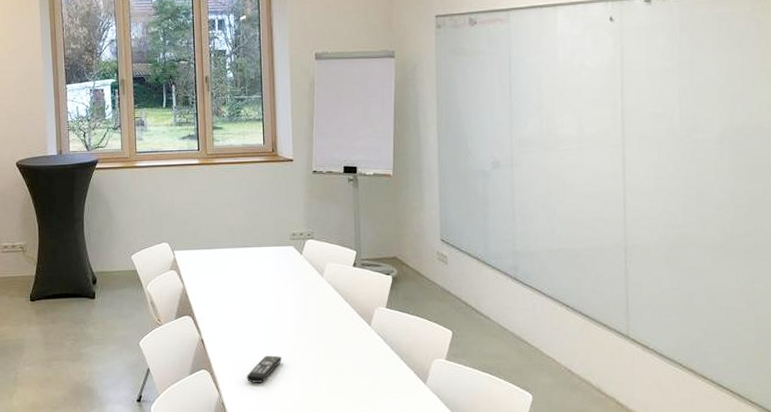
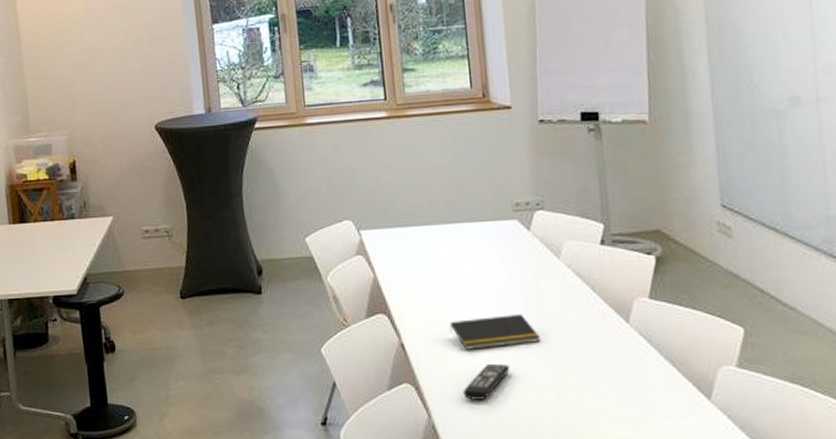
notepad: none [238,317,306,345] -> present [449,313,540,350]

